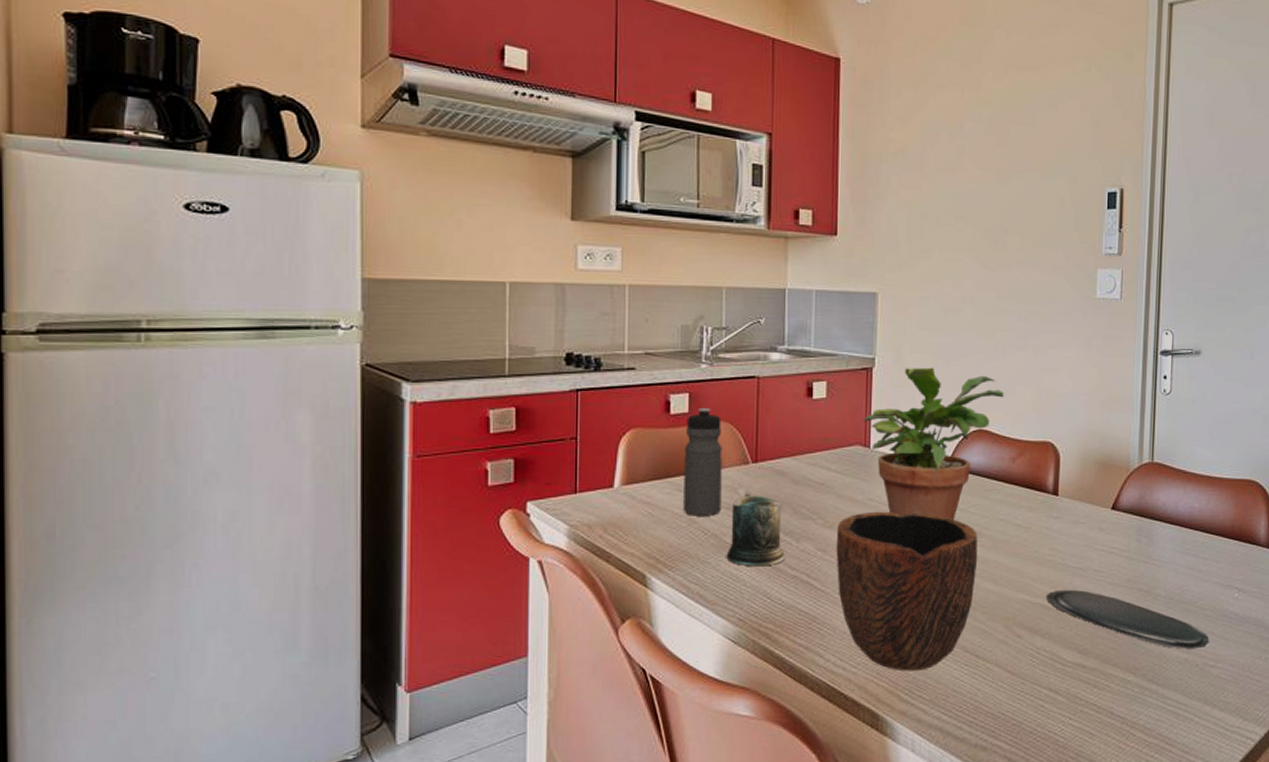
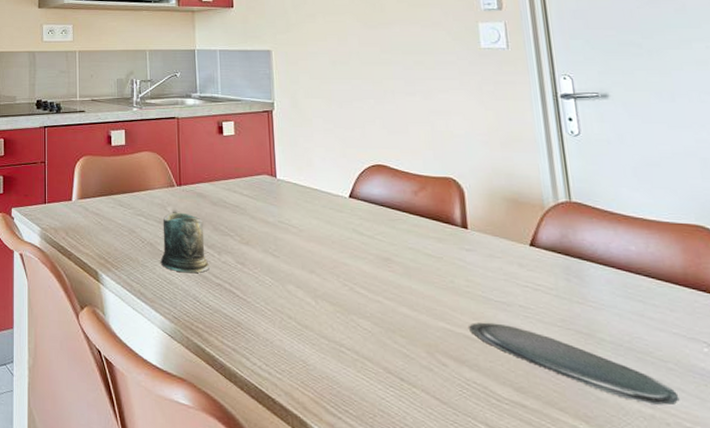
water bottle: present [683,407,722,516] -> none [123,141,154,228]
bowl: present [836,511,978,671] -> none [252,232,391,386]
potted plant: present [864,367,1004,520] -> none [269,110,398,246]

